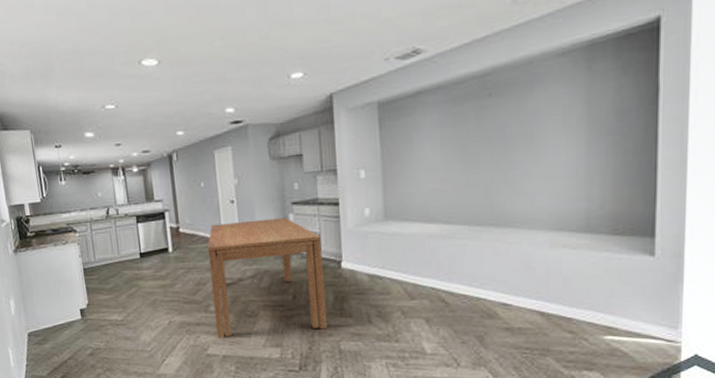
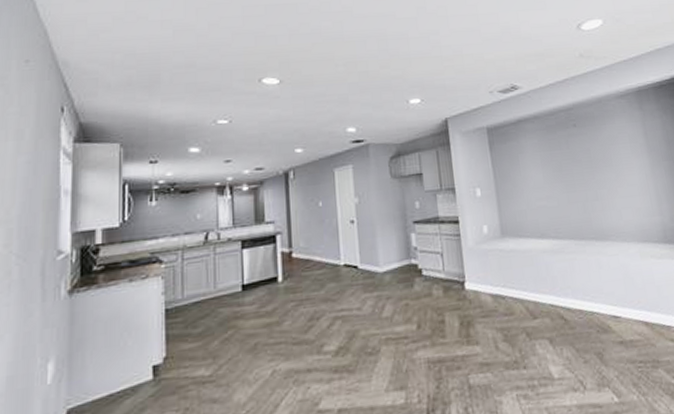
dining table: present [207,217,328,338] -> none [323,237,456,387]

